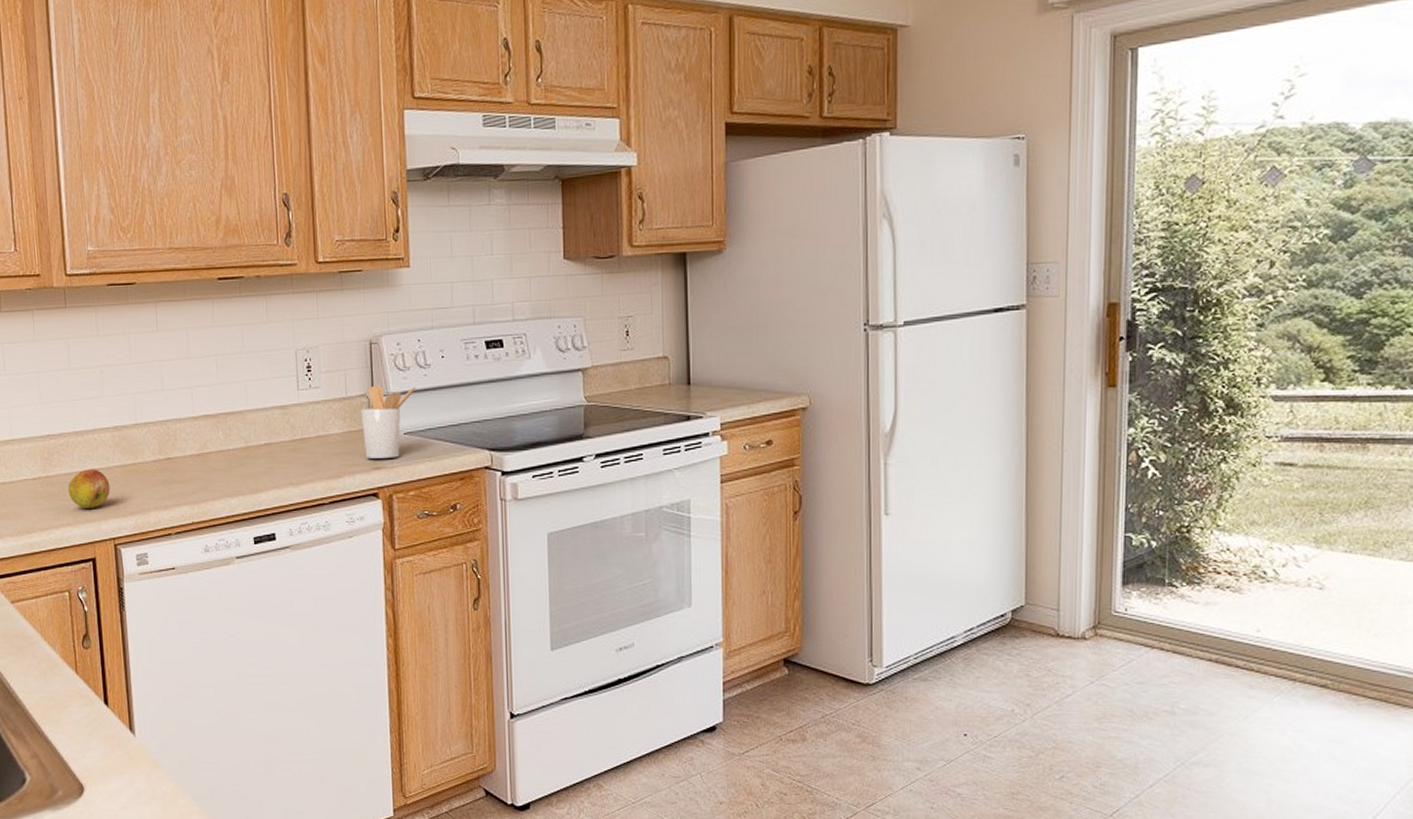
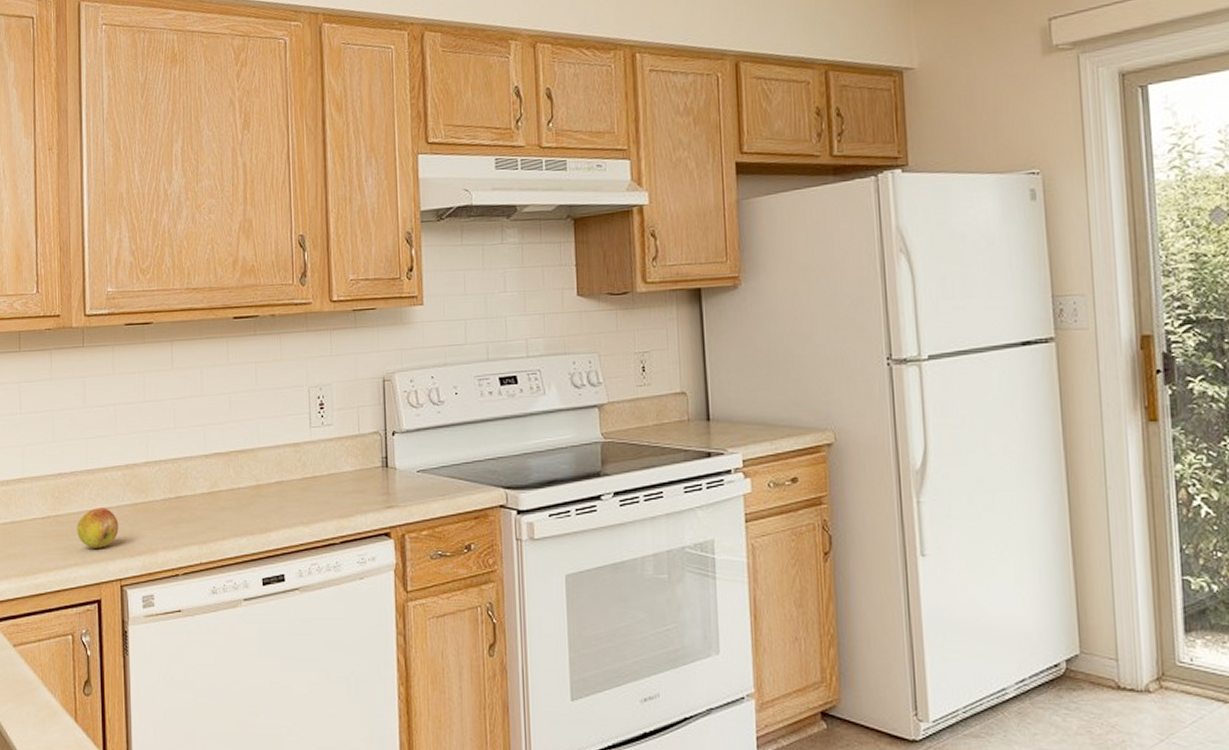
utensil holder: present [360,385,416,459] -> none [373,422,429,497]

